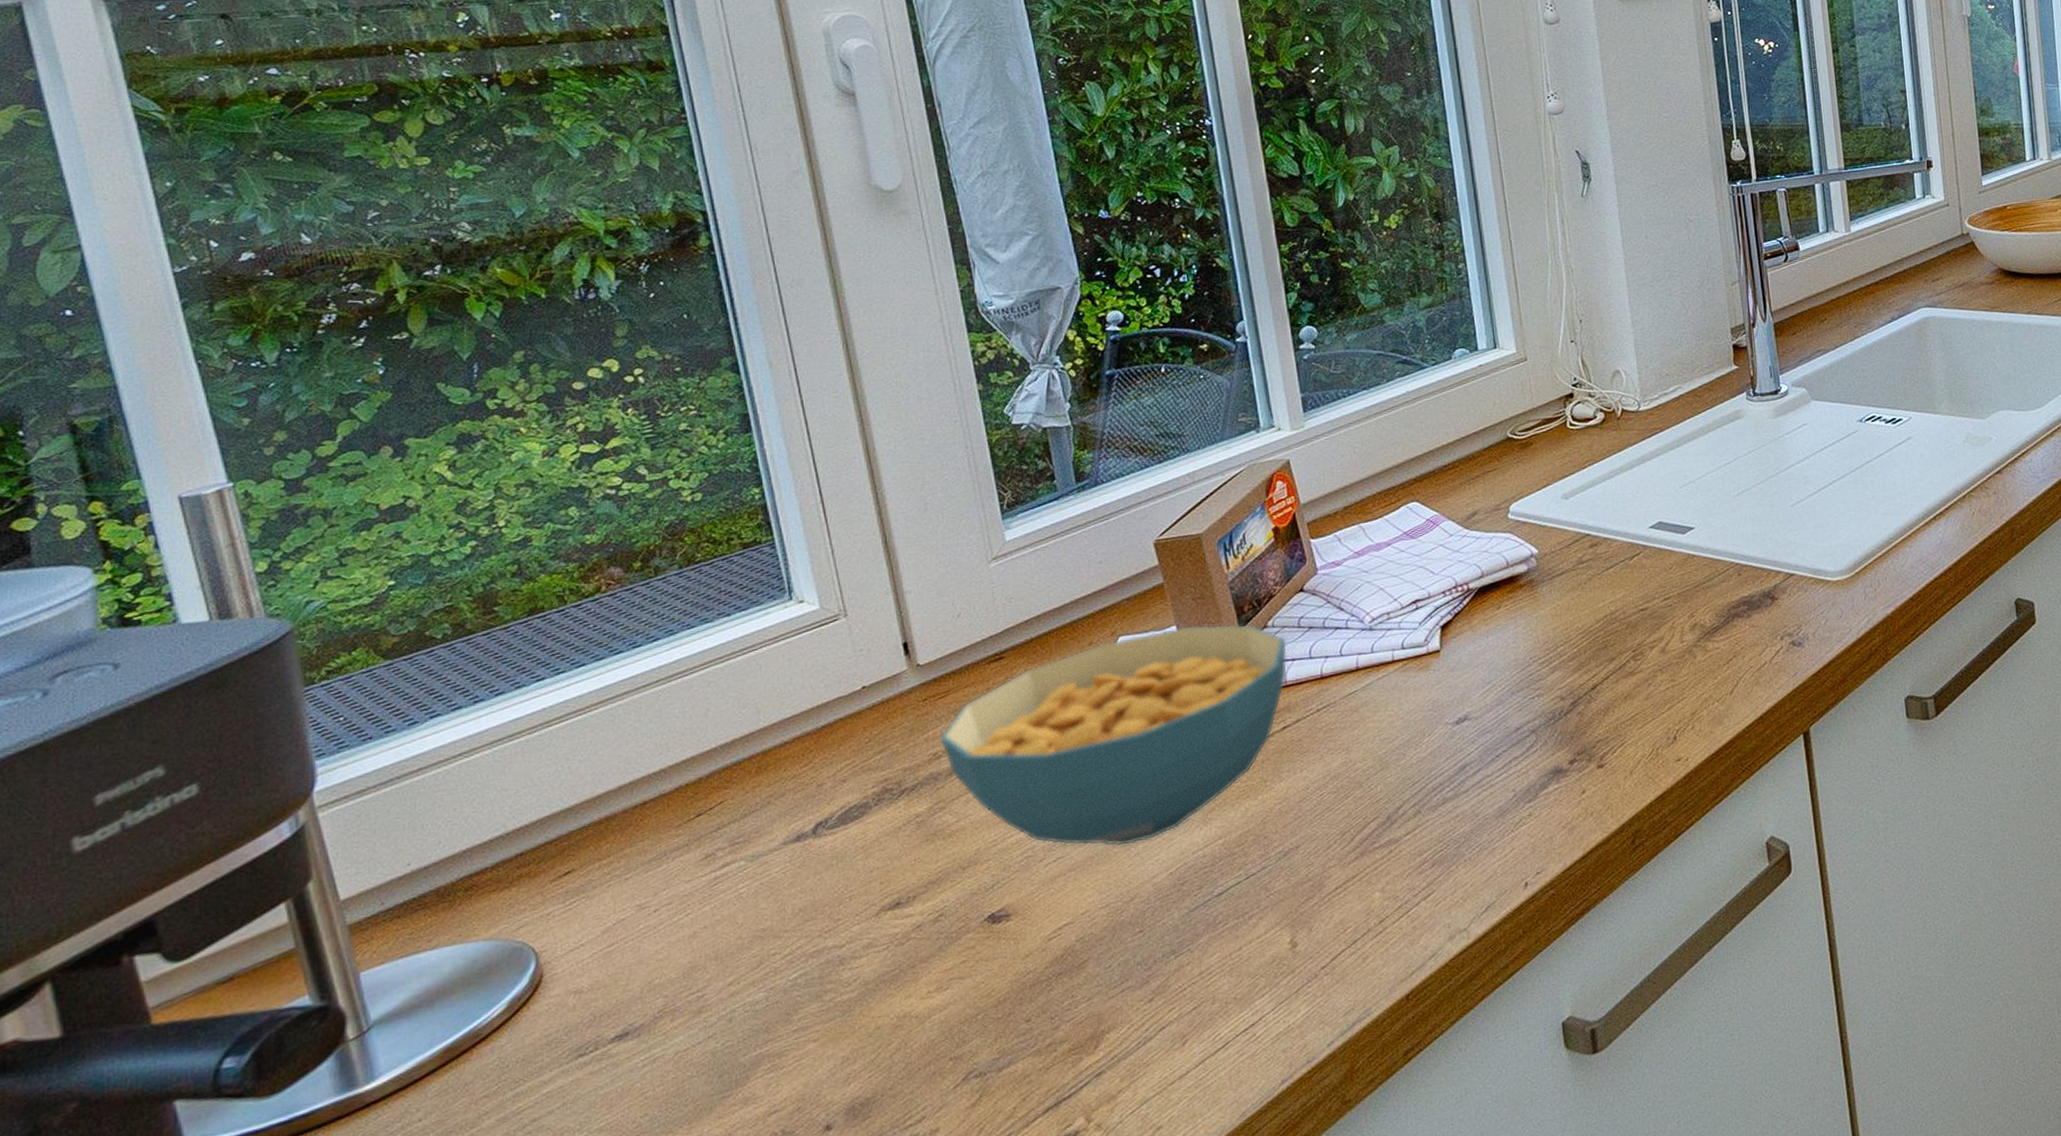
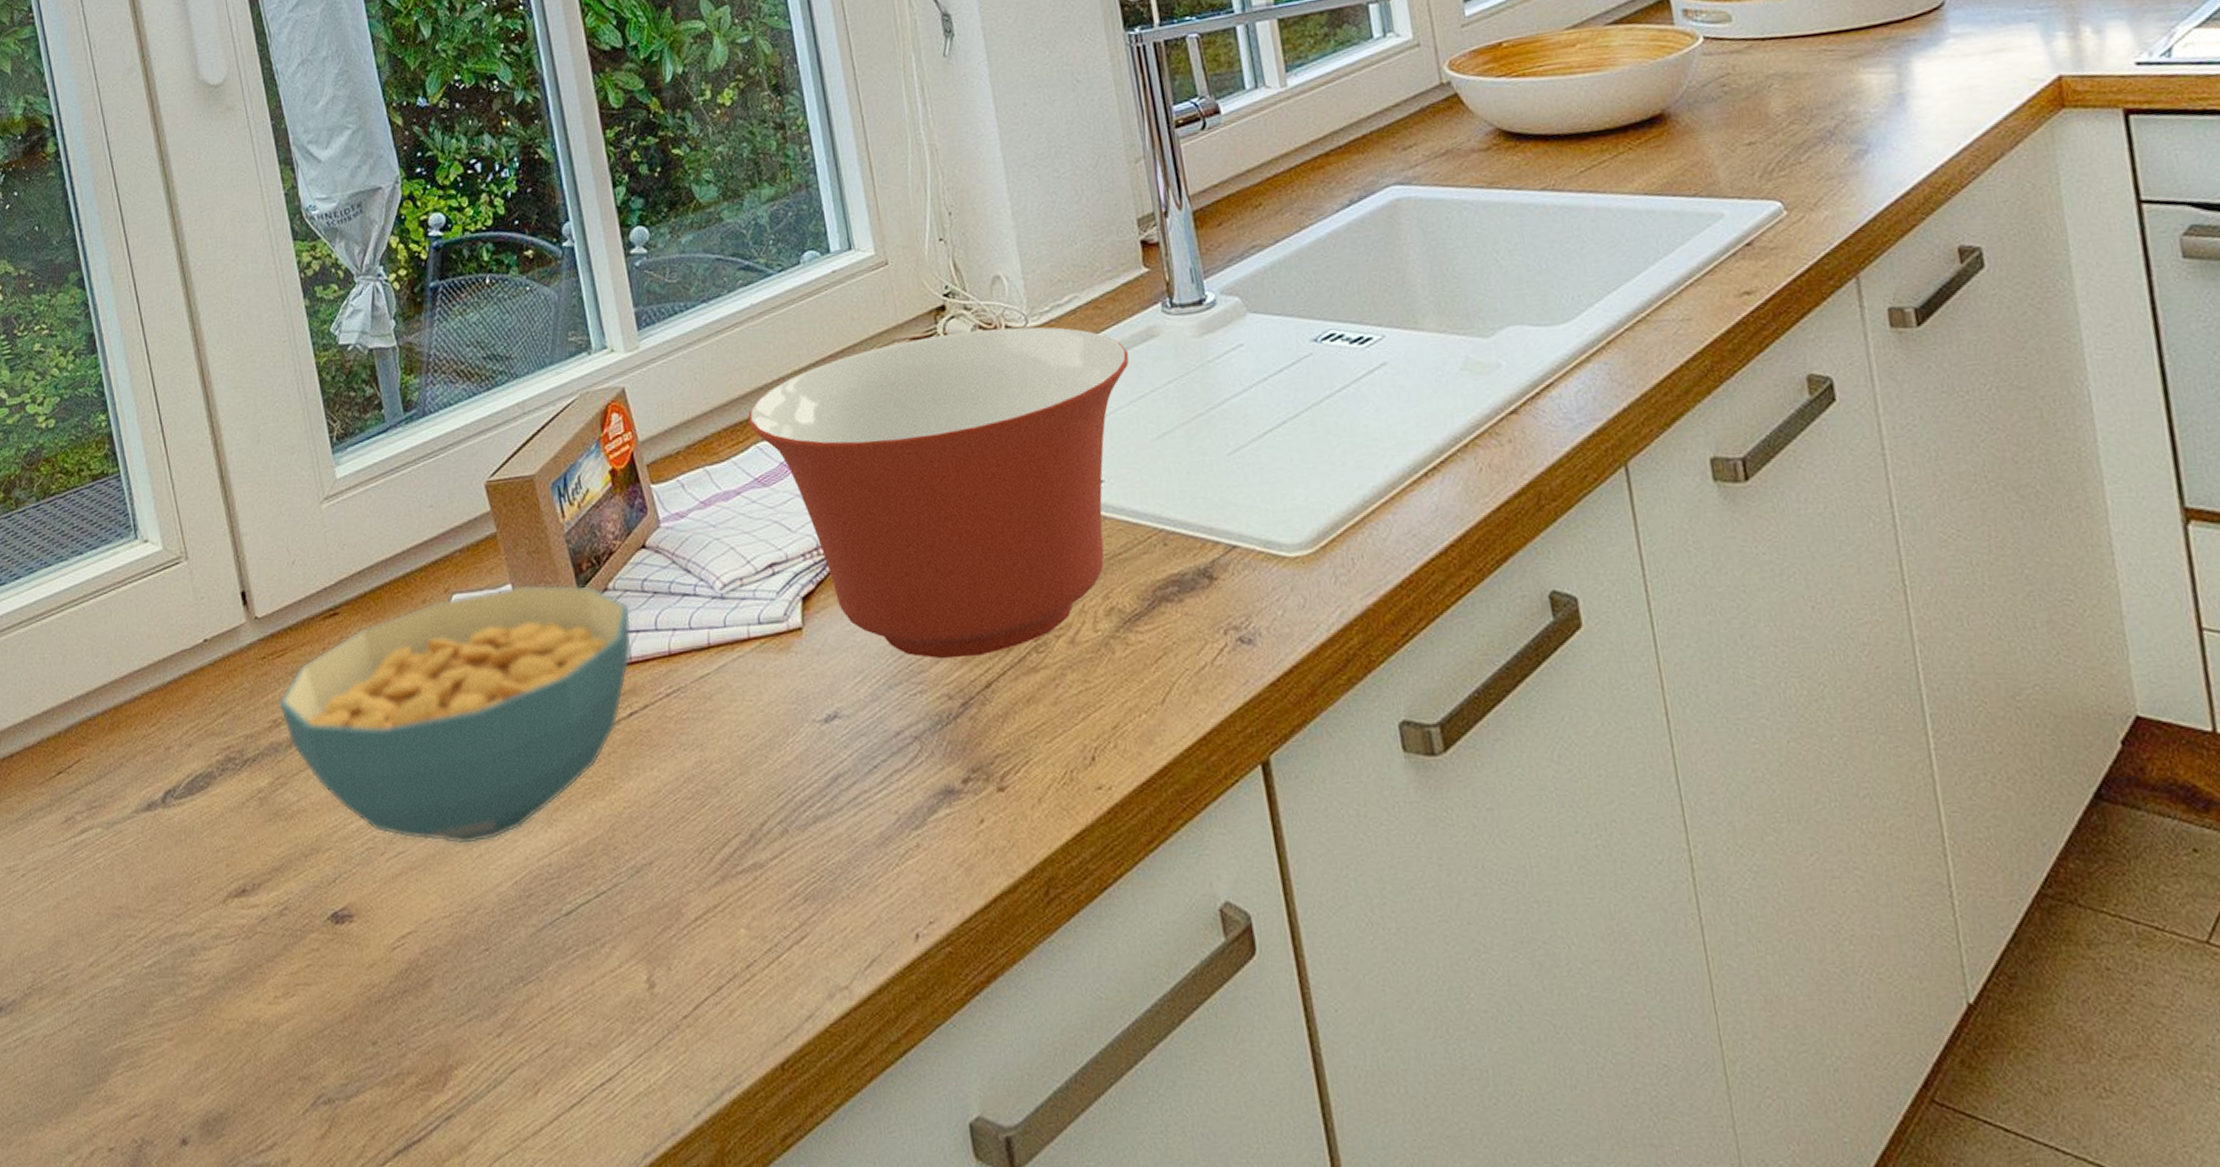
mixing bowl: none [1400,410,1719,669] -> present [748,326,1129,658]

